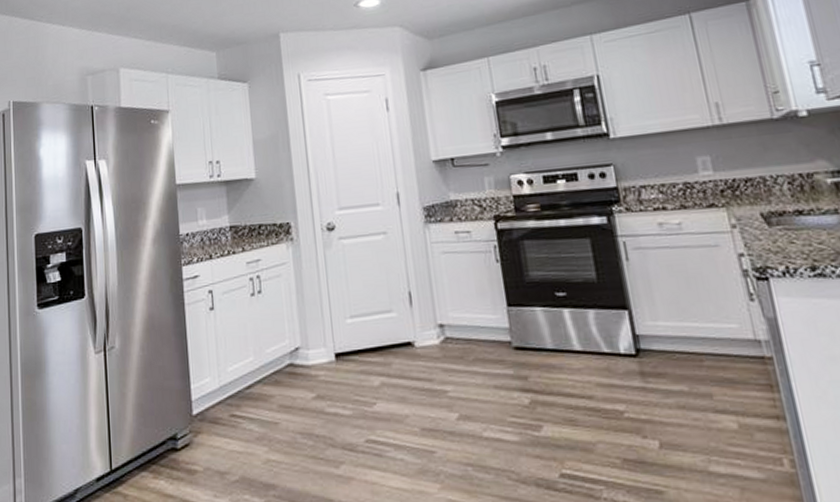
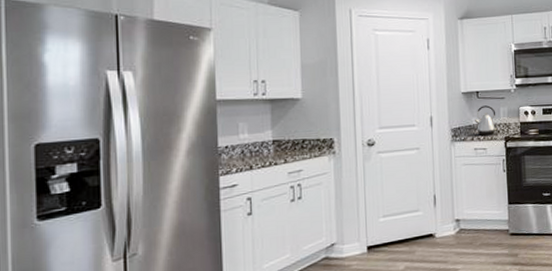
kettle: none [451,175,483,216] -> present [474,105,497,136]

